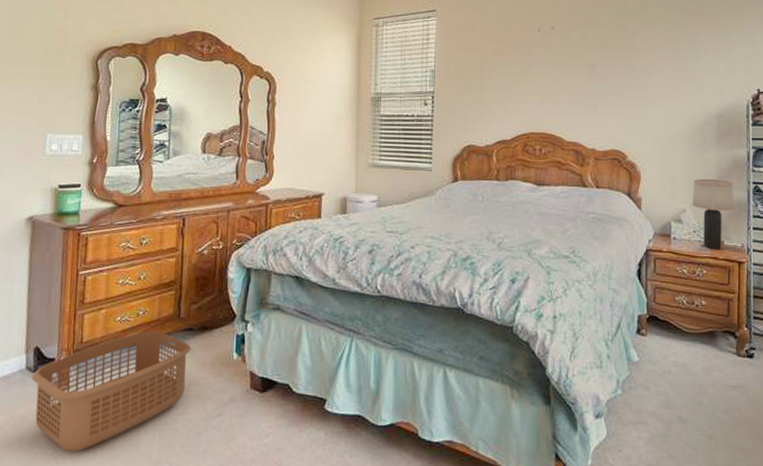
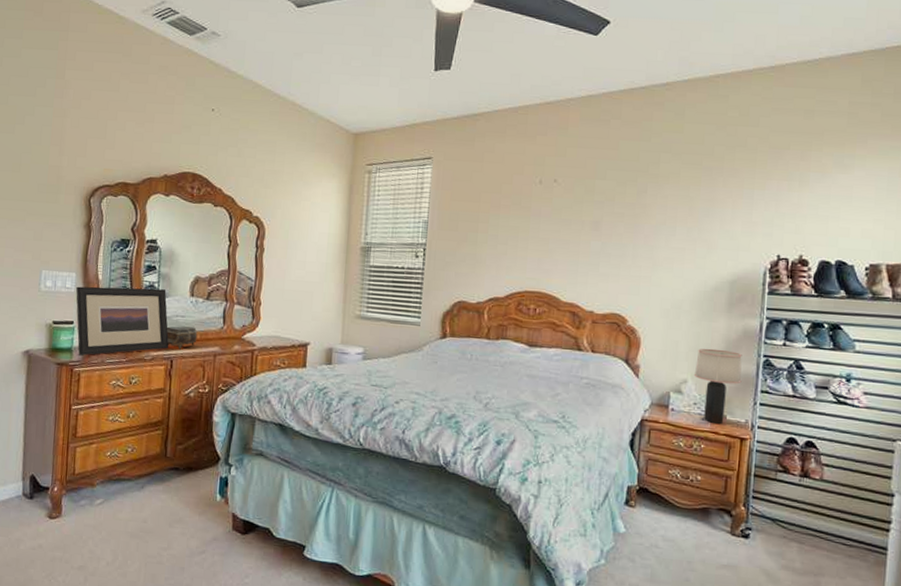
clothes hamper: present [31,330,191,452] -> none [27,467,177,576]
picture frame: none [82,147,181,219] -> present [75,286,169,356]
jewelry box: none [178,182,210,207] -> present [166,325,198,350]

